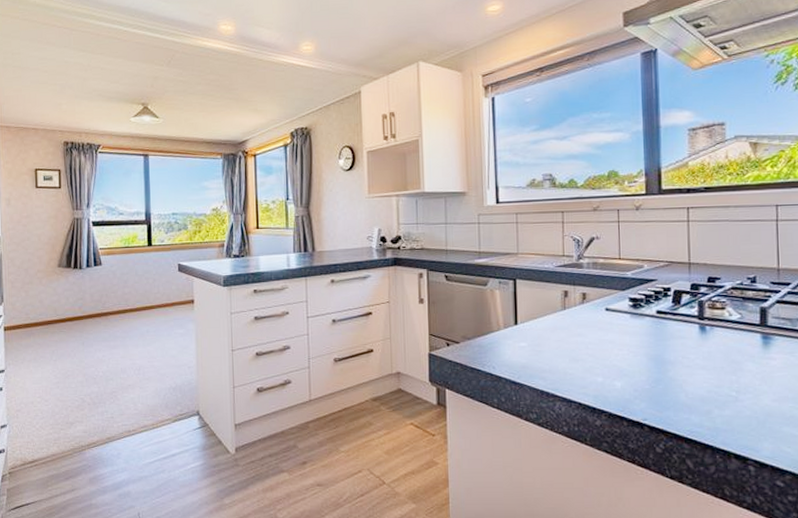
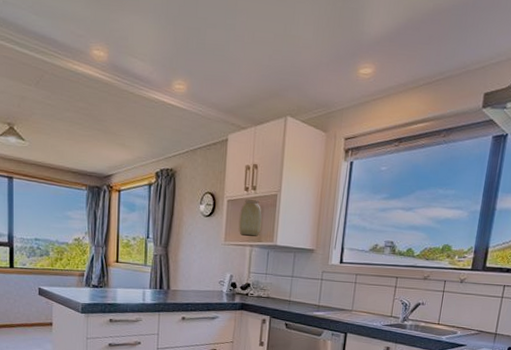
vase: none [381,148,406,187] -> present [238,199,262,238]

